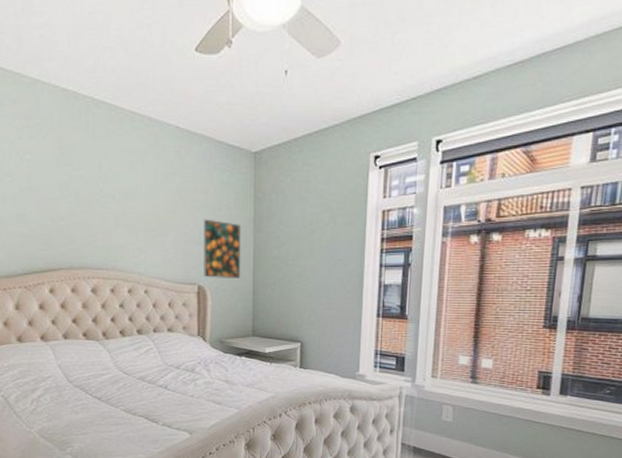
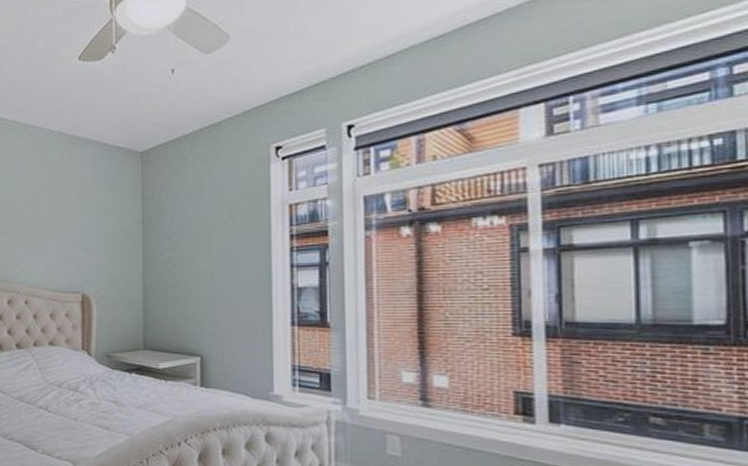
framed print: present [203,219,241,278] -> none [88,222,129,286]

